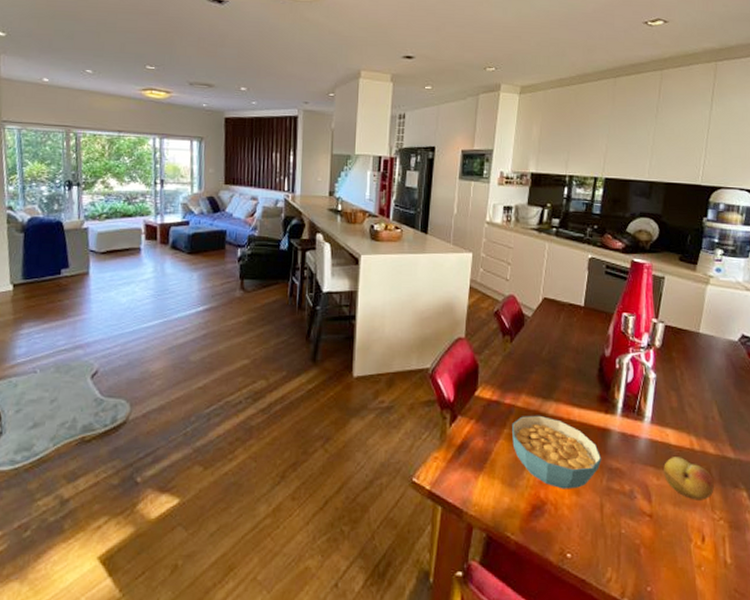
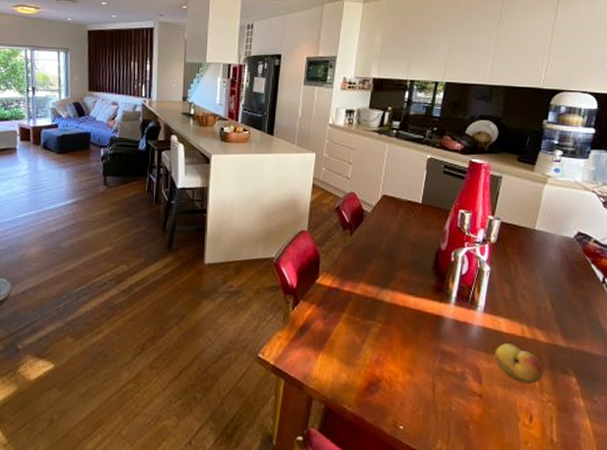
cereal bowl: present [512,415,602,489] -> none [350,302,435,369]

